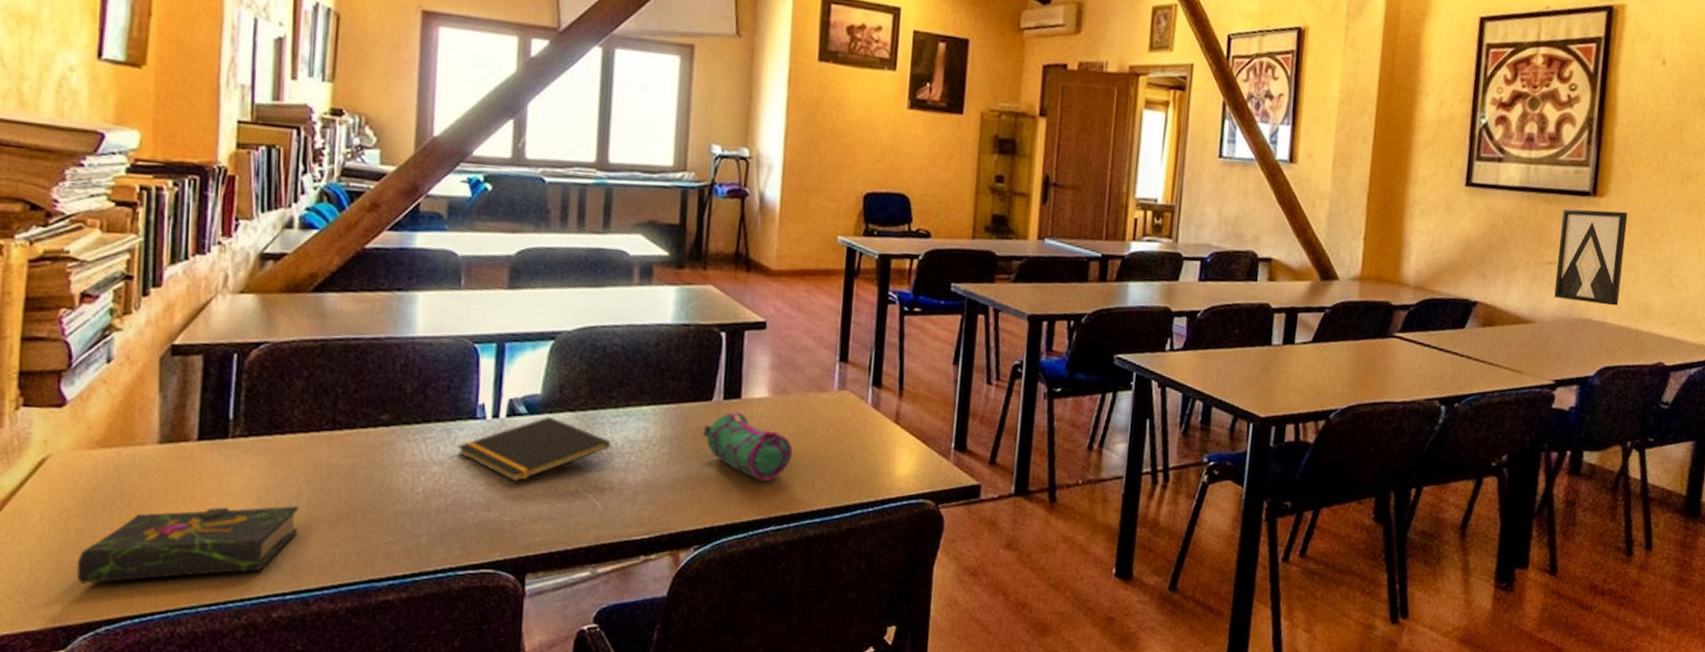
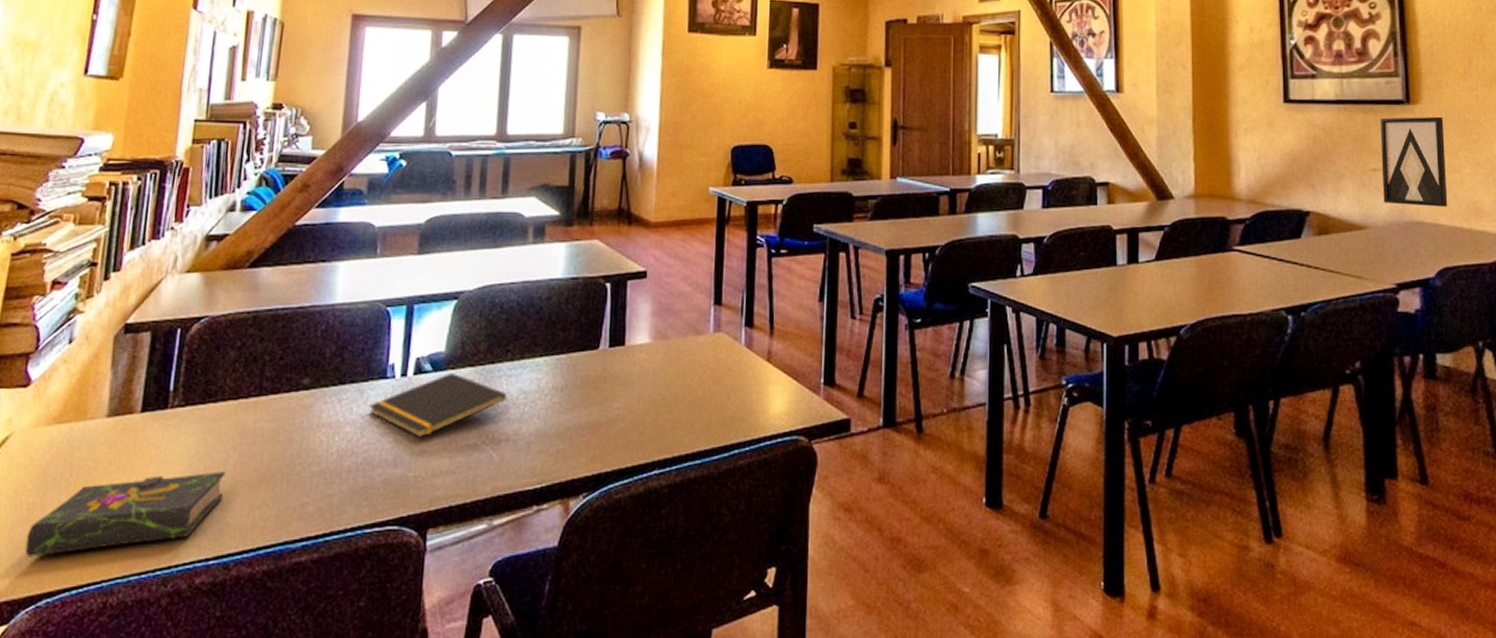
pencil case: present [702,411,793,482] -> none [590,358,673,426]

